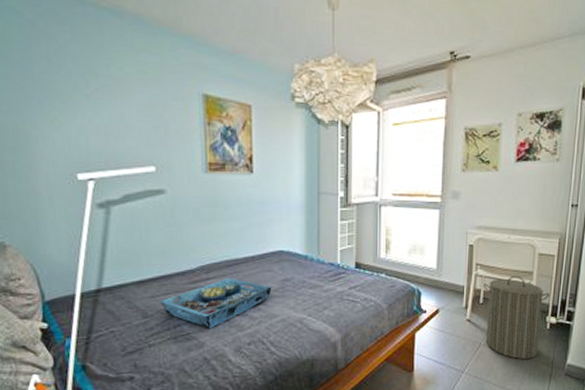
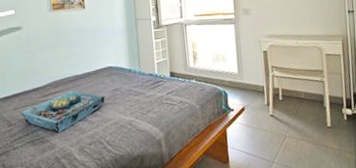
laundry hamper: present [484,275,550,360] -> none [281,74,342,149]

